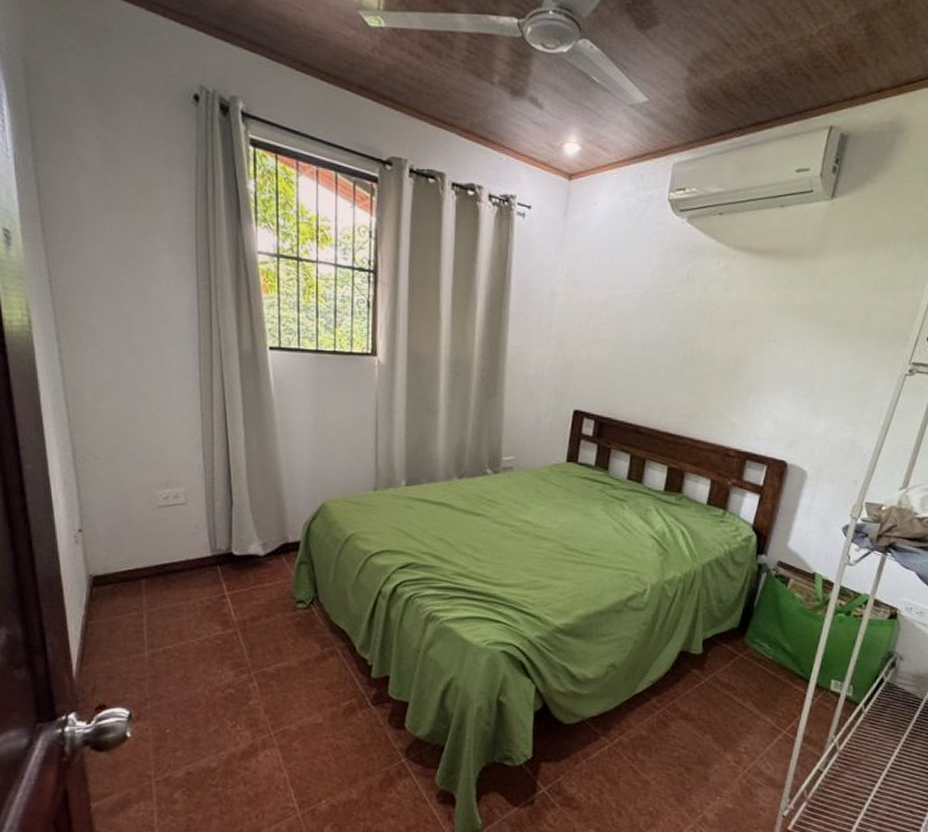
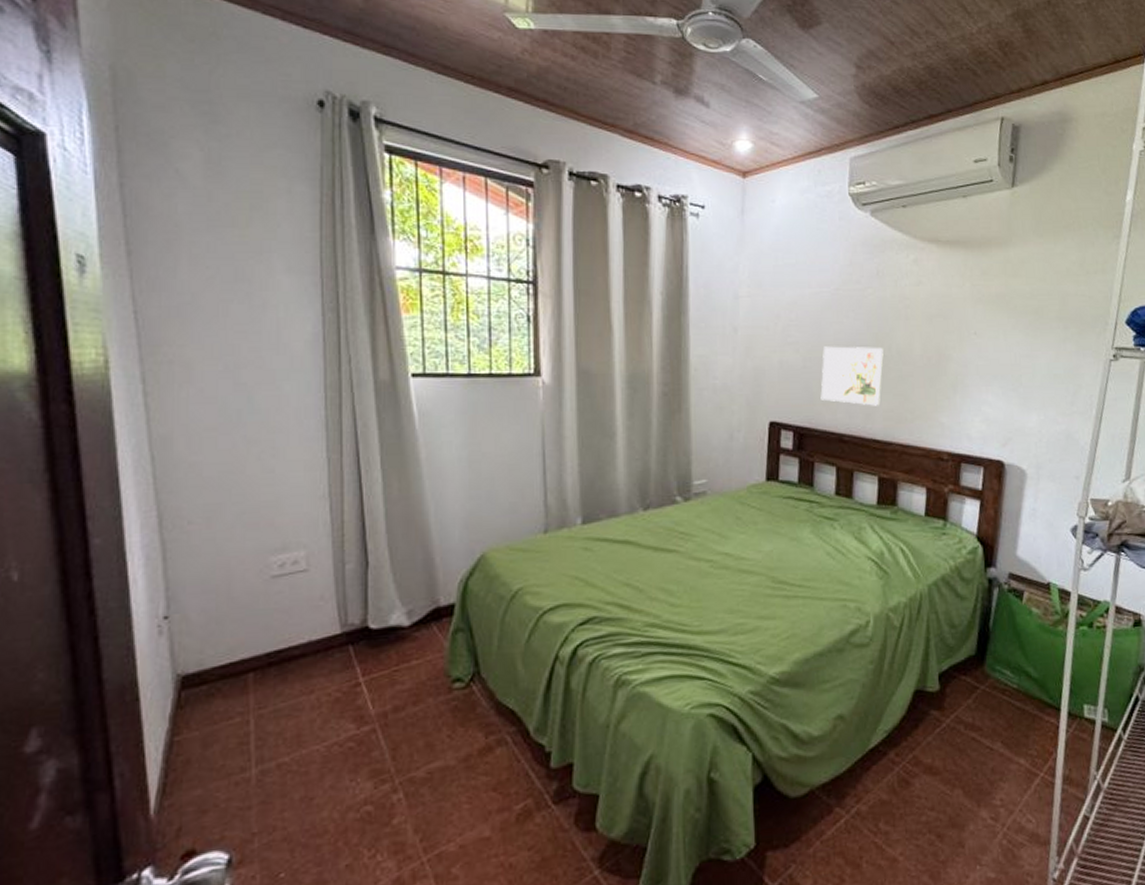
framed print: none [622,345,685,403] -> present [820,346,884,406]

